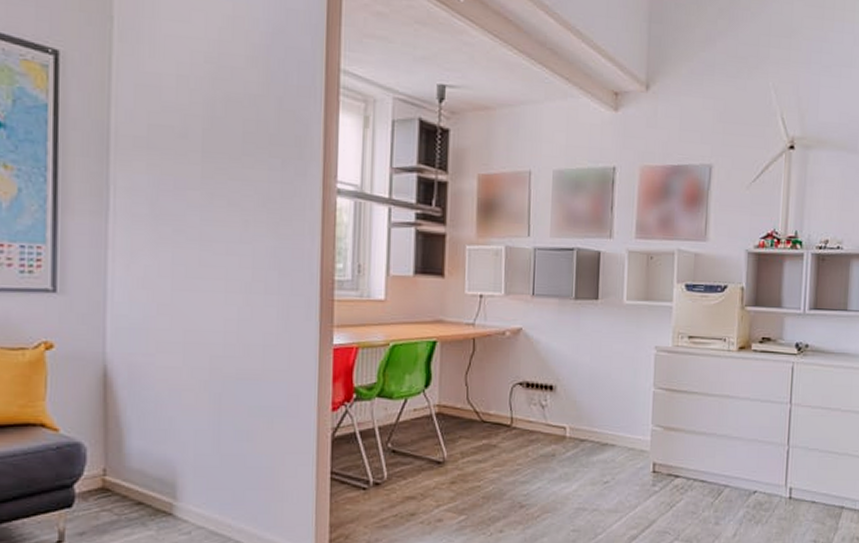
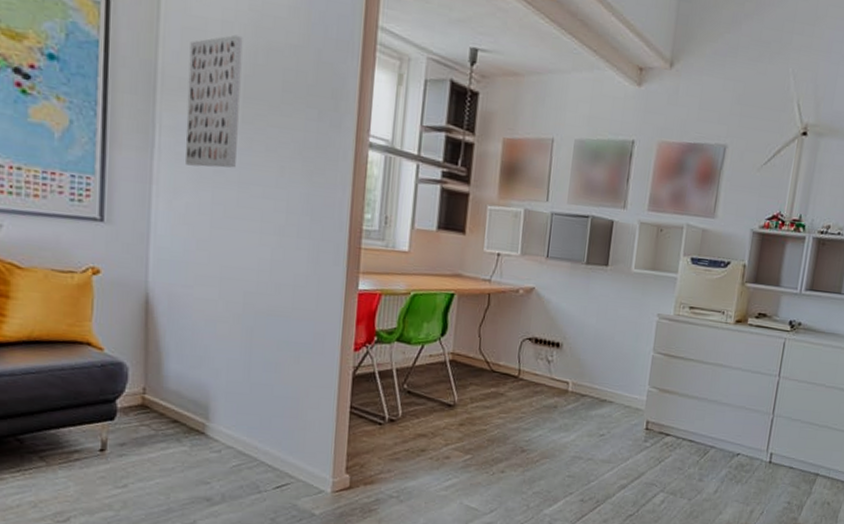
wall art: none [142,88,200,227] -> present [185,34,243,168]

